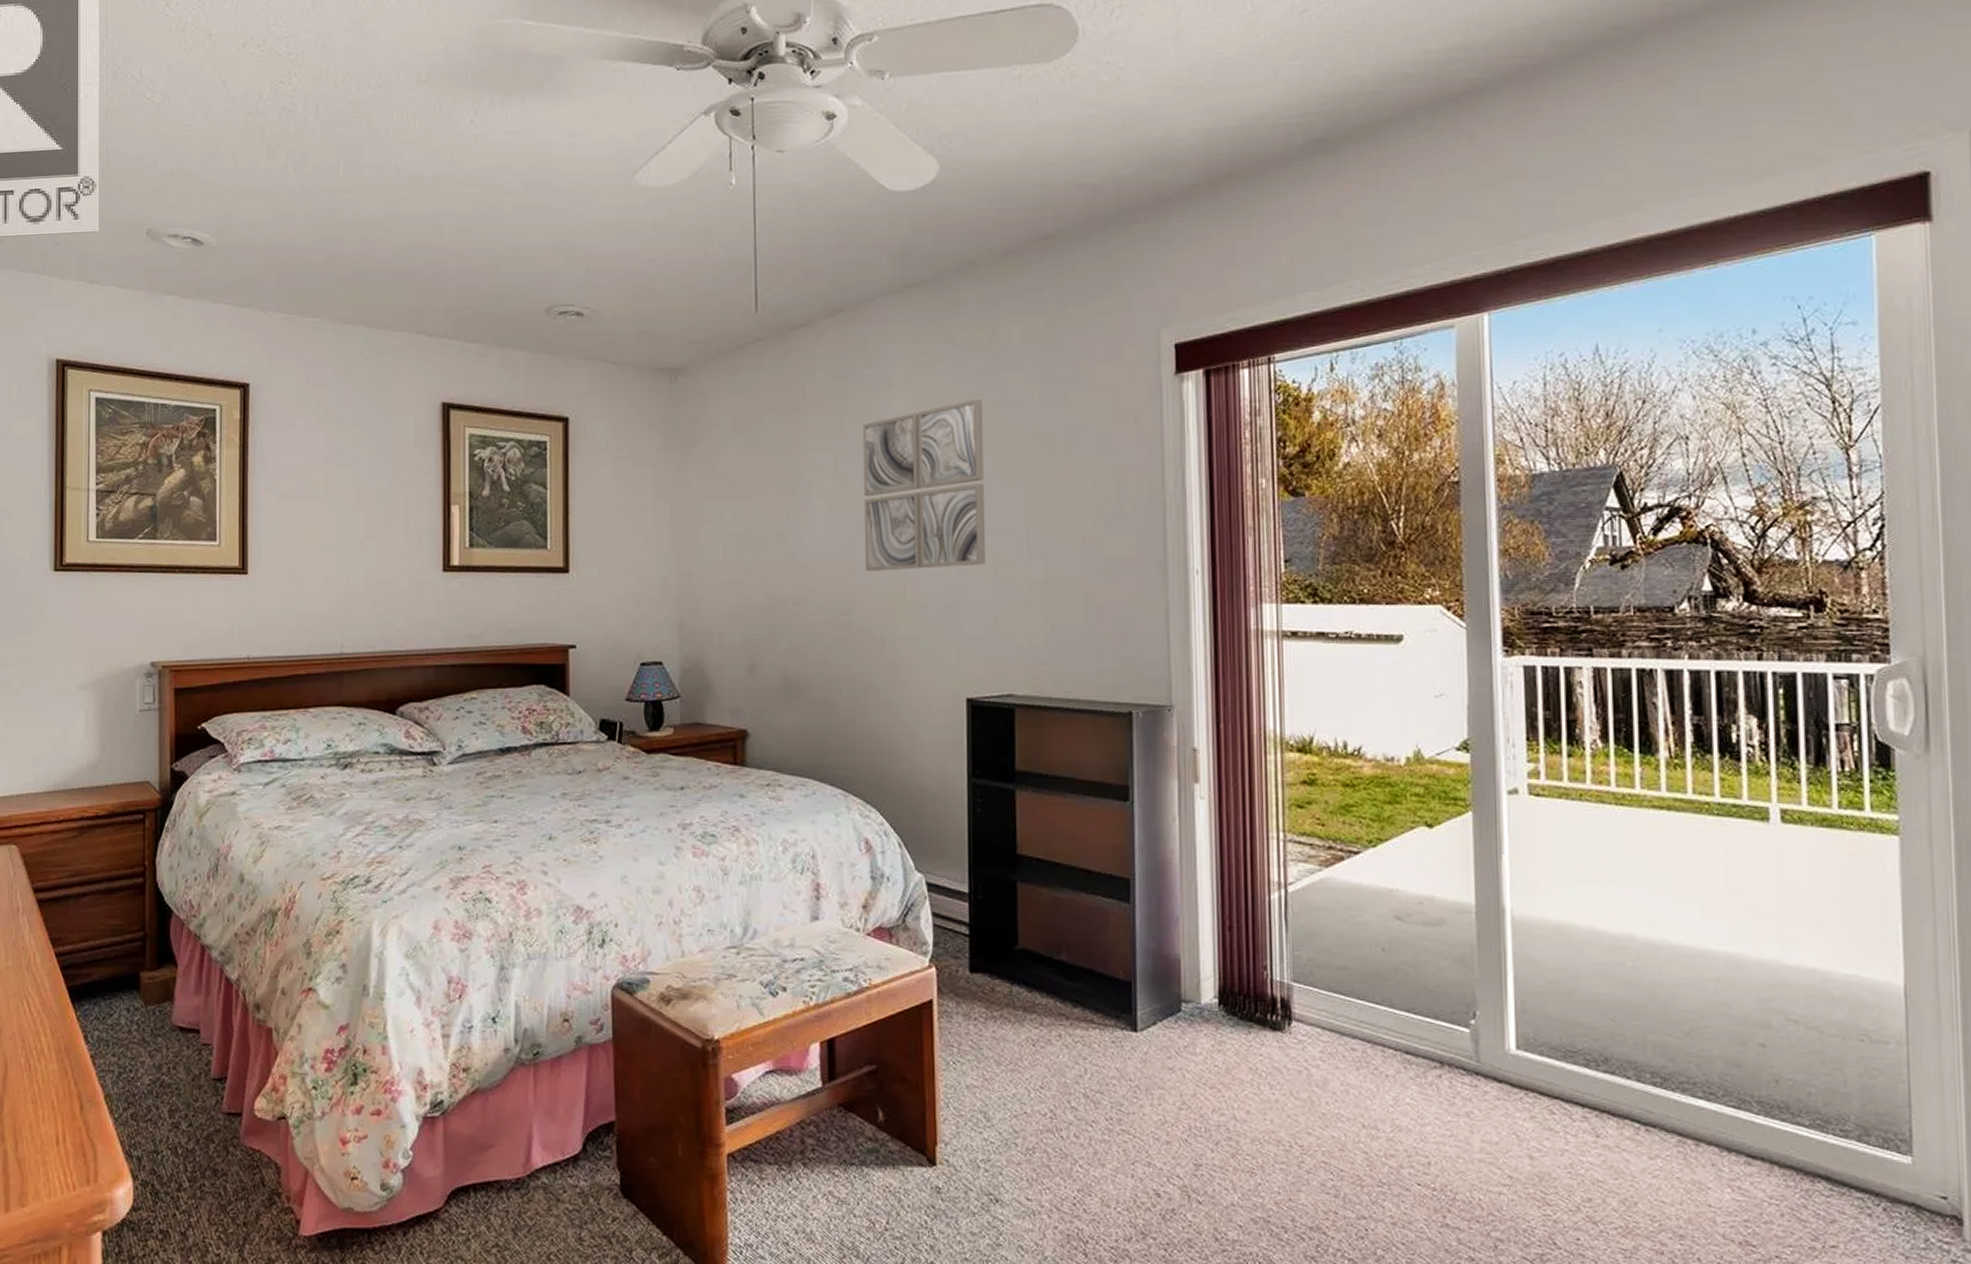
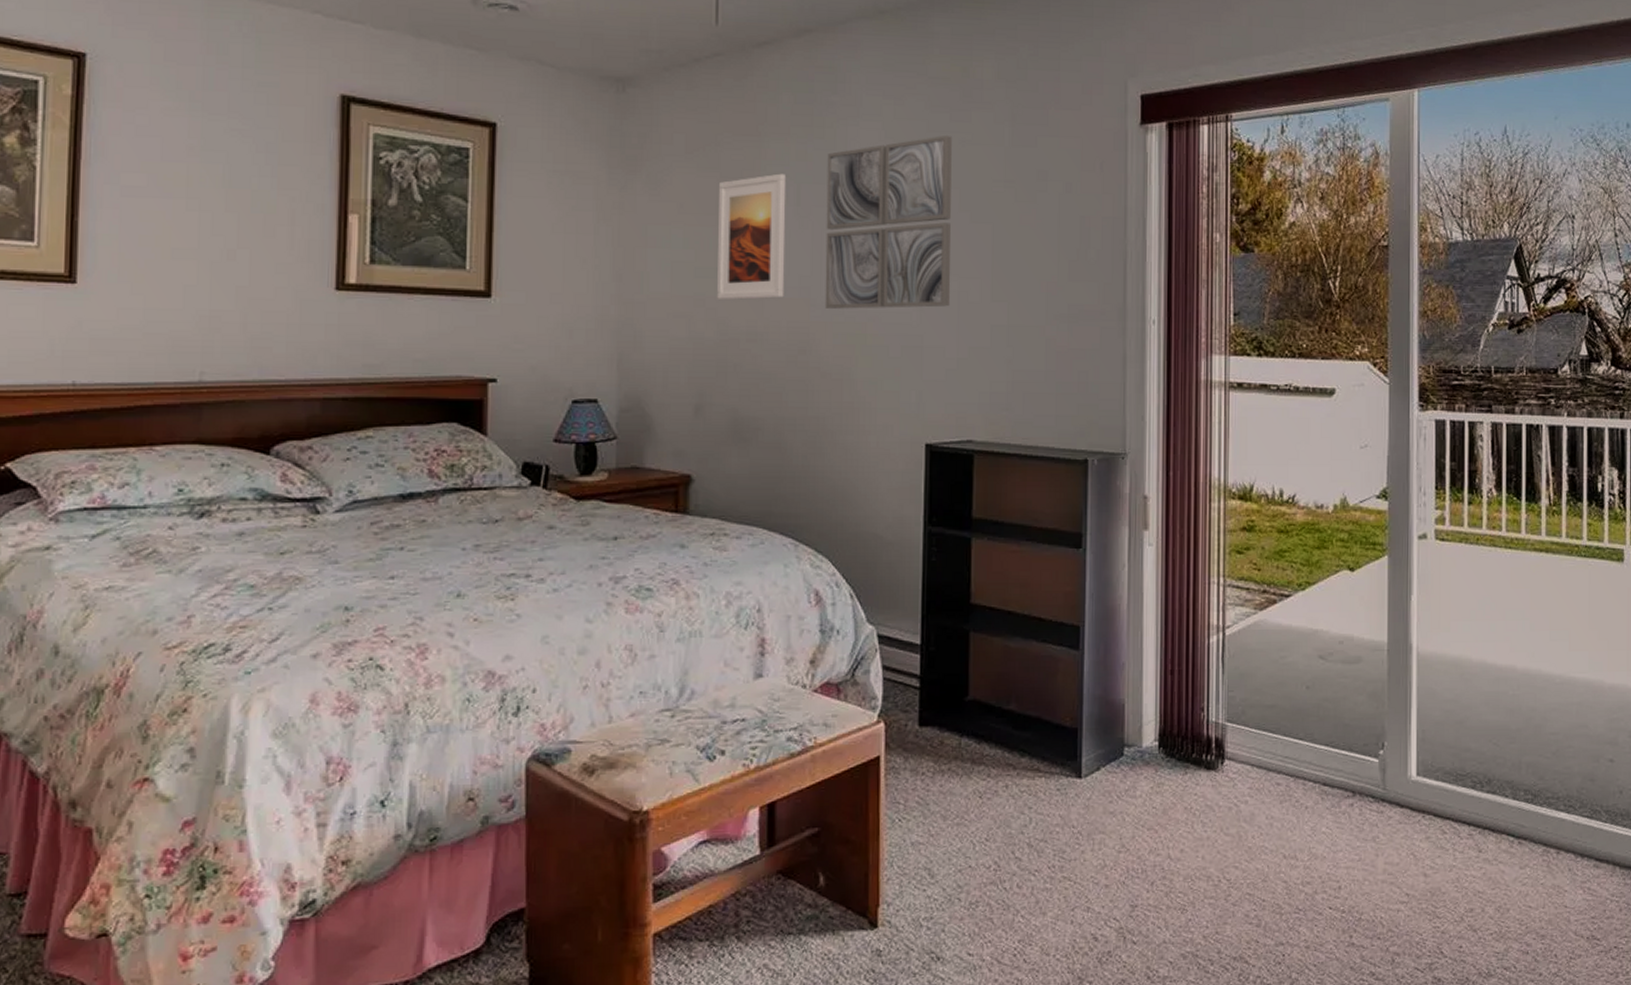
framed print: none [764,446,827,566] -> present [717,173,787,300]

